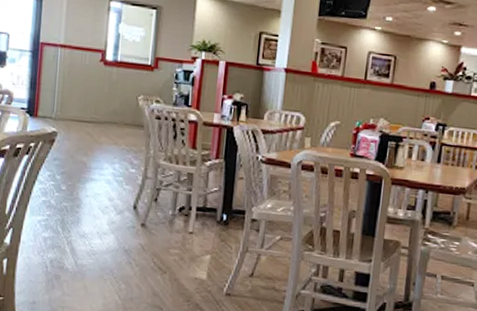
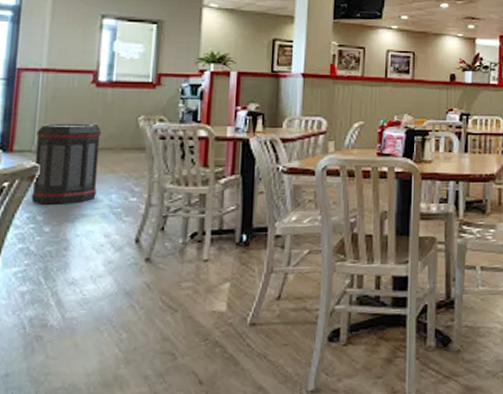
trash can: none [52,95,107,168] -> present [31,123,101,205]

